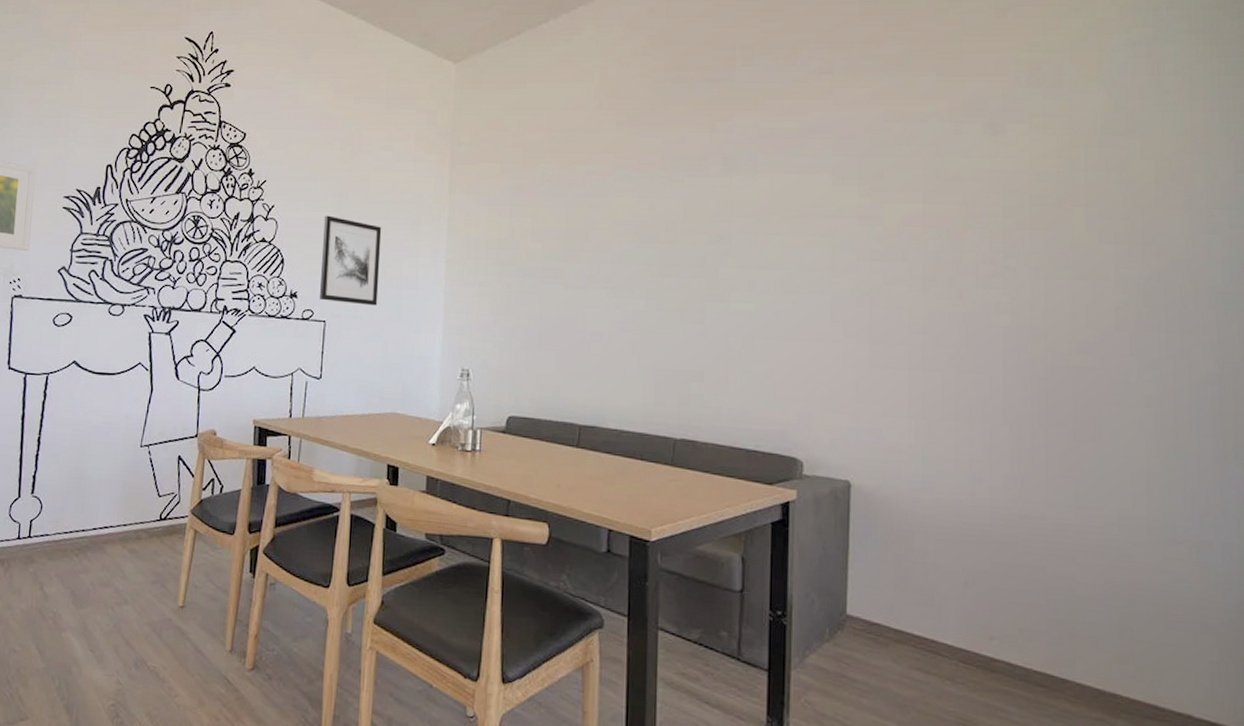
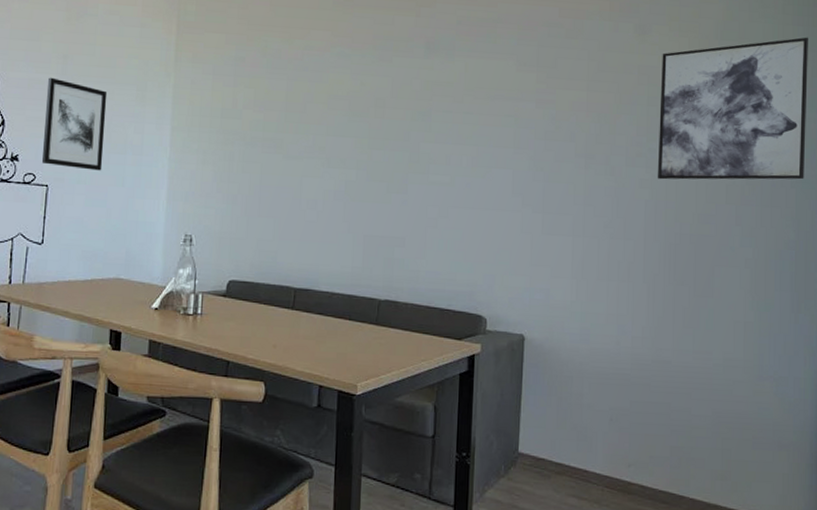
wall art: none [1018,124,1230,303] -> present [657,37,808,180]

